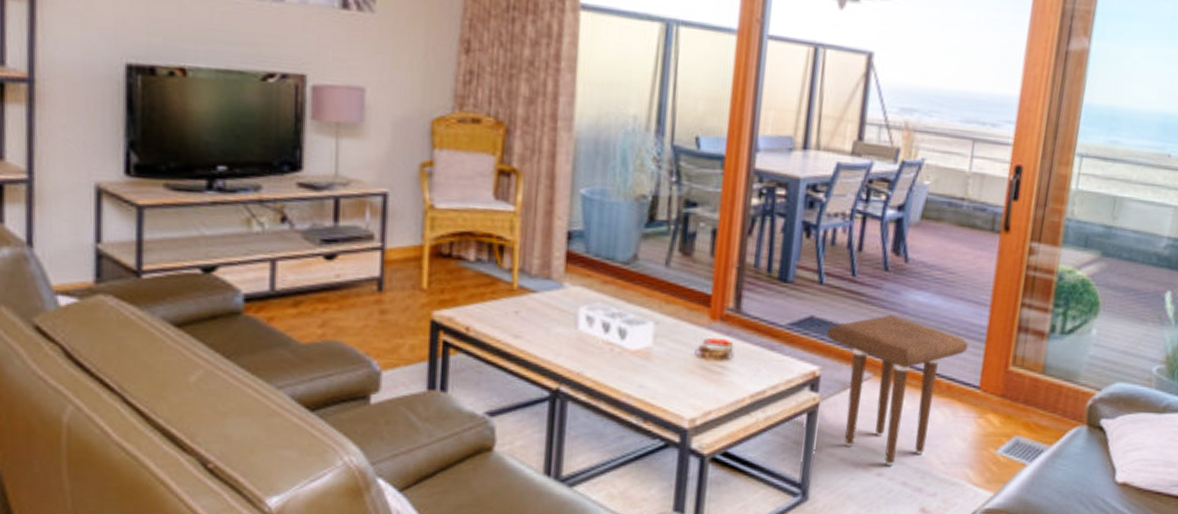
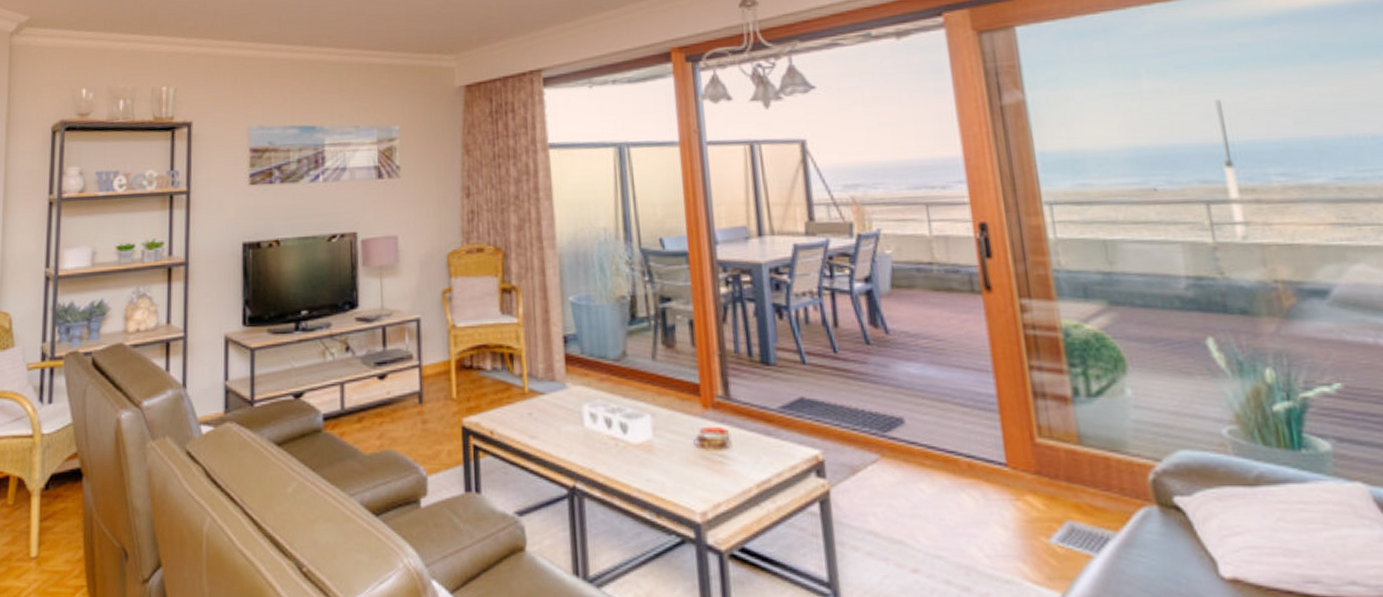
side table: present [826,315,968,467] -> none [820,390,981,561]

